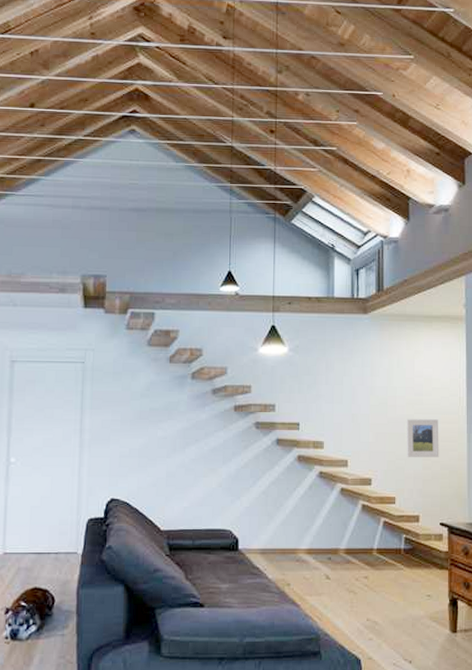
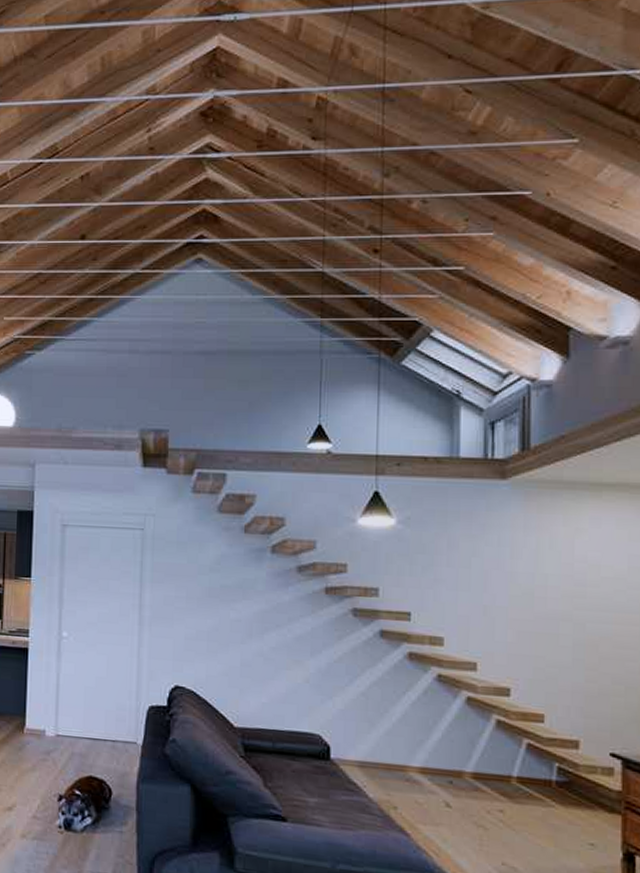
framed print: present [406,419,439,457] -> none [561,616,611,668]

